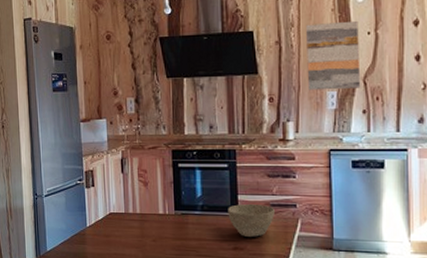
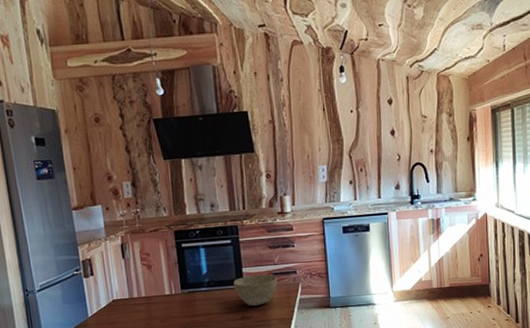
wall art: present [306,20,361,91] -> none [296,100,347,166]

